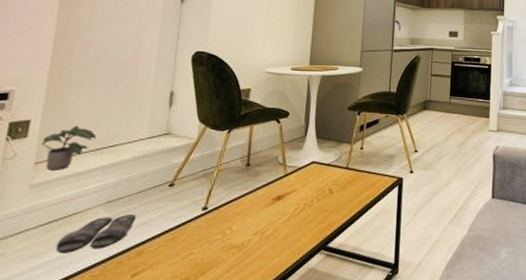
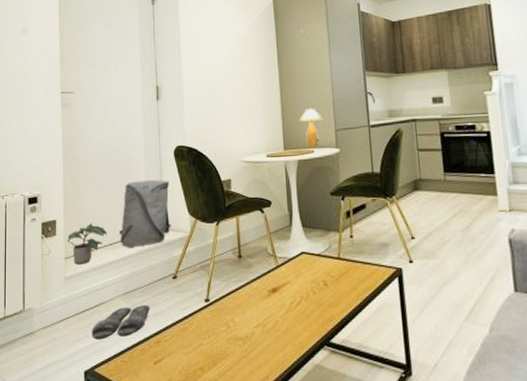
backpack: none [111,84,182,153] -> present [120,180,171,247]
table lamp: none [329,28,350,65] -> present [300,107,321,147]

